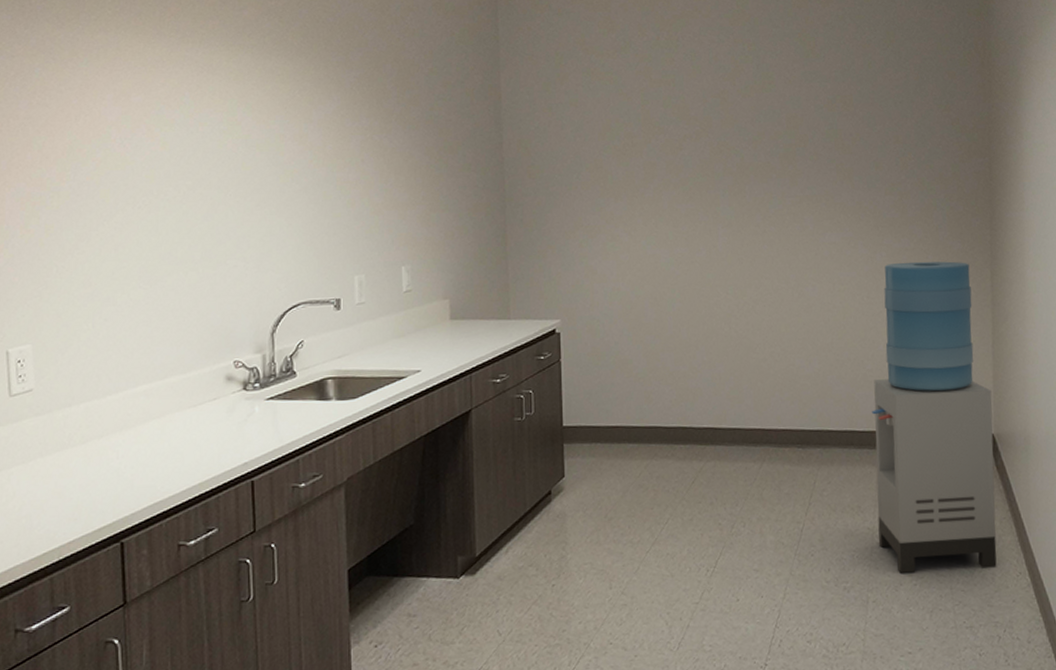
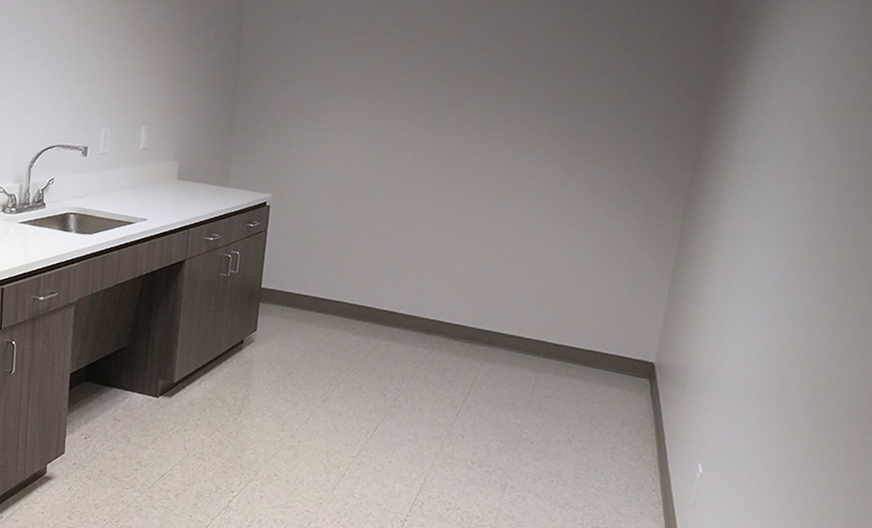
water cooler: present [872,261,997,574] -> none [525,190,664,481]

